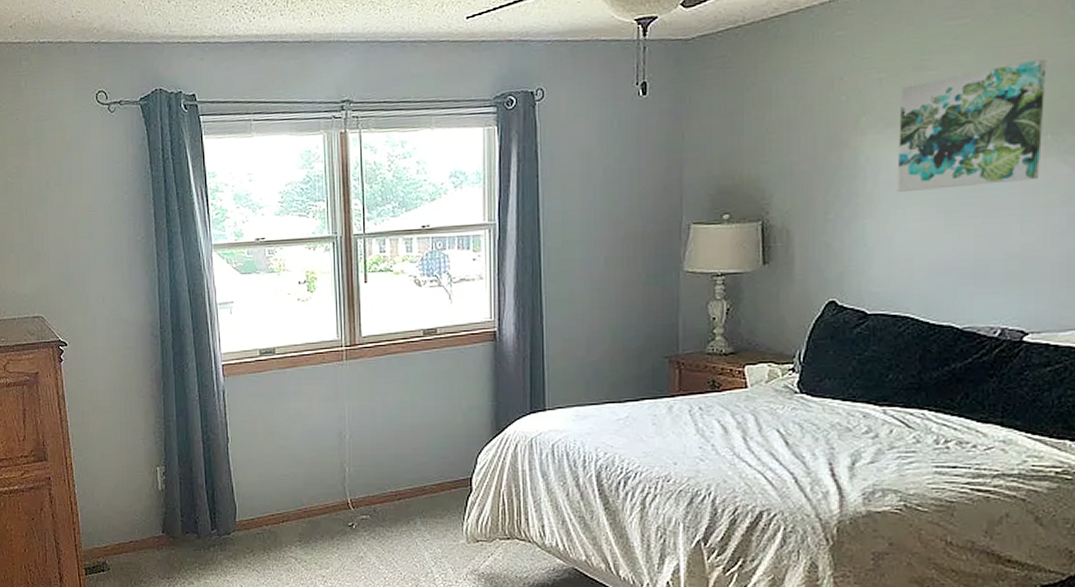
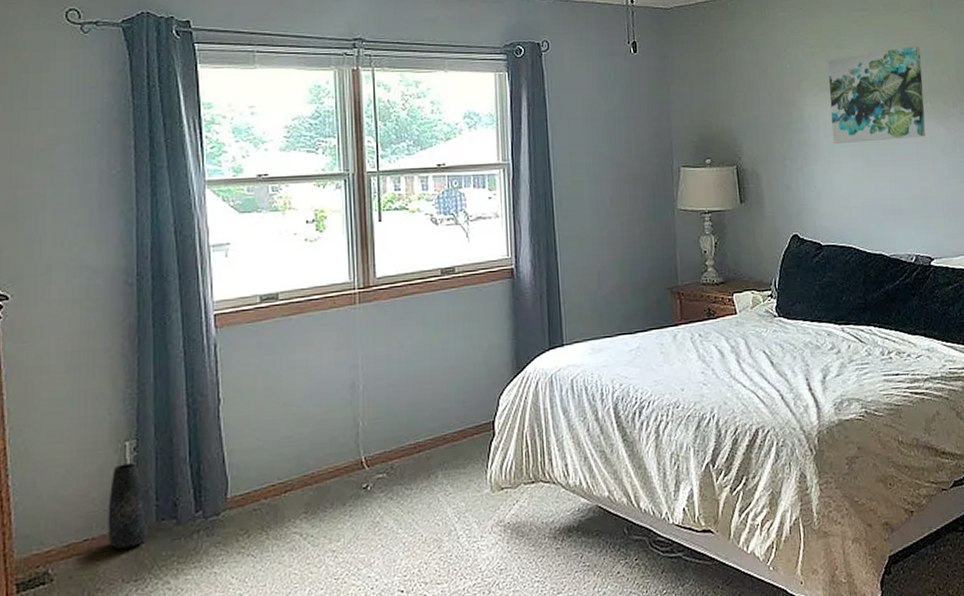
vase: none [146,485,176,553] -> present [107,463,148,550]

